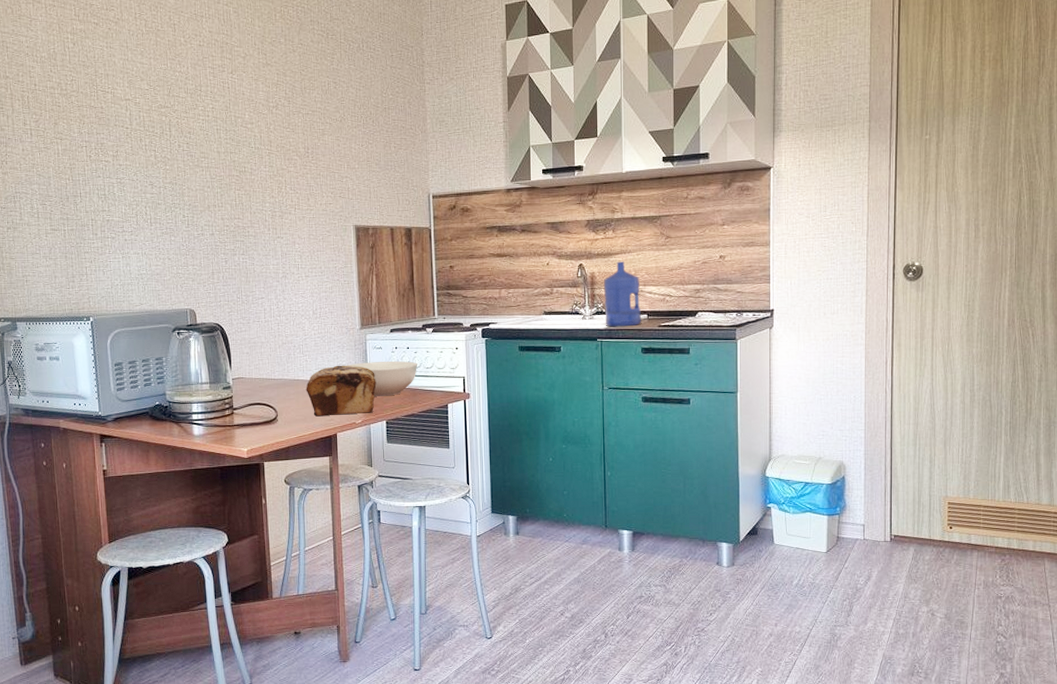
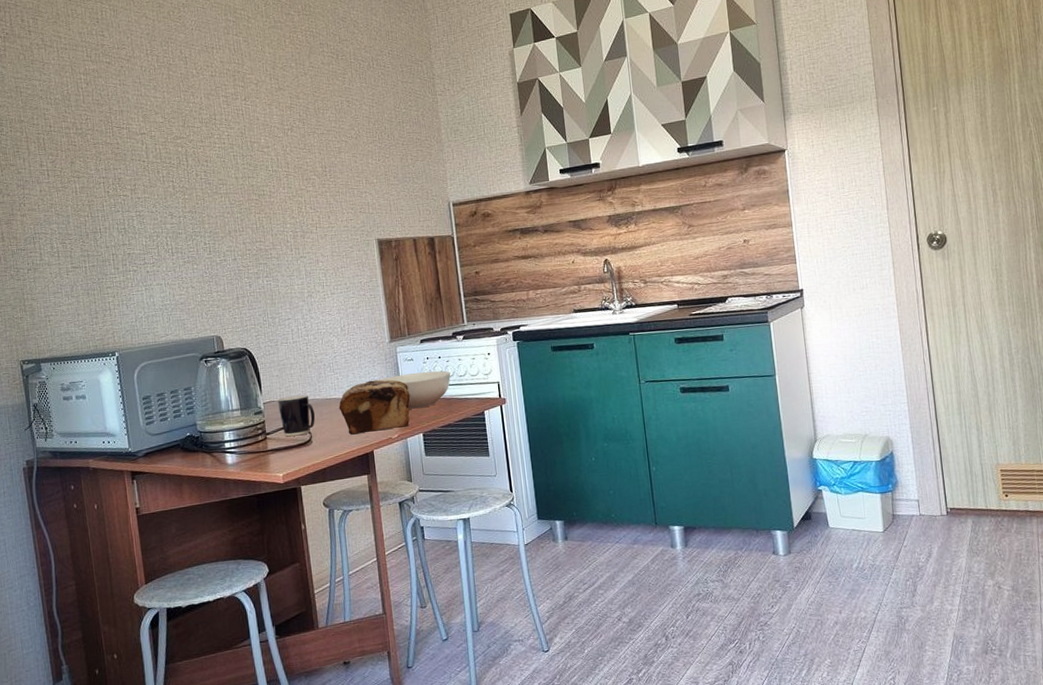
mug: none [245,373,283,414] -> present [277,395,316,437]
water jug: present [603,261,642,327] -> none [630,253,673,320]

